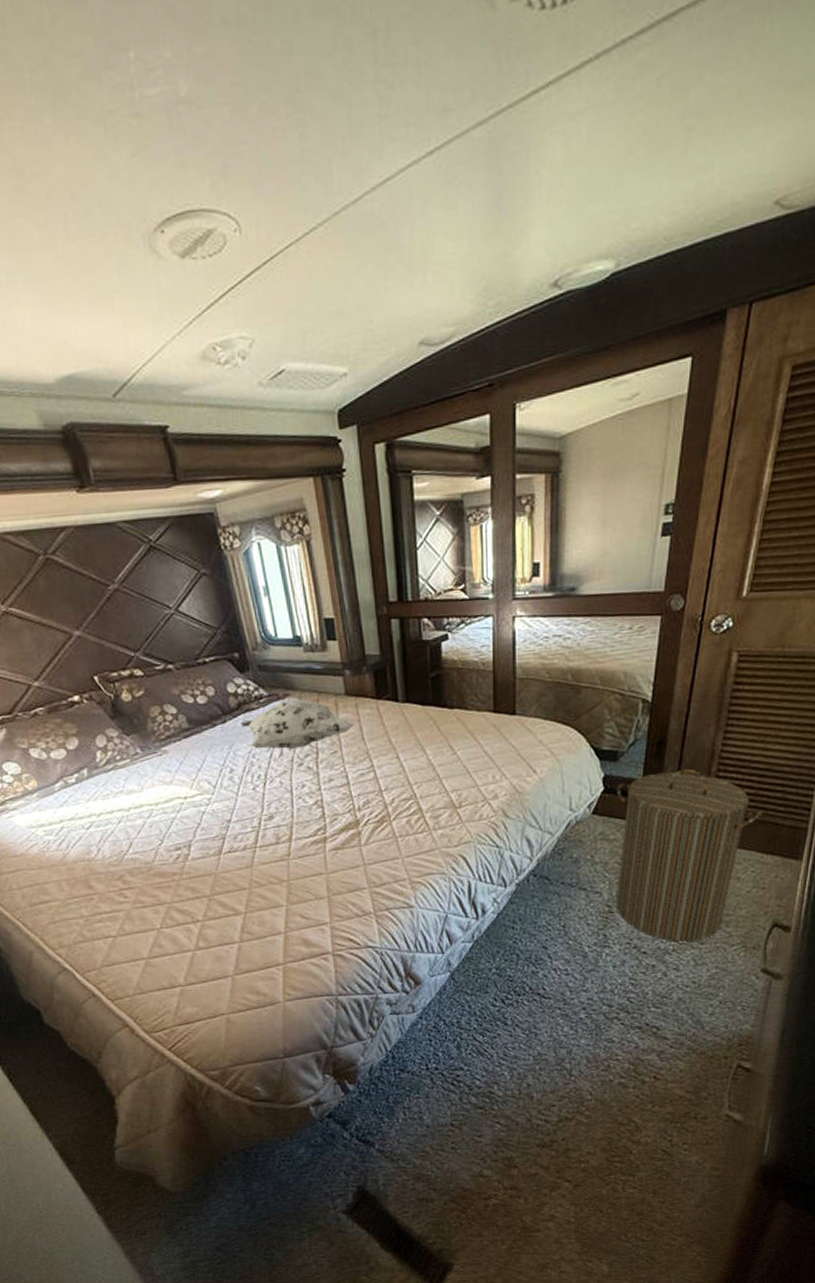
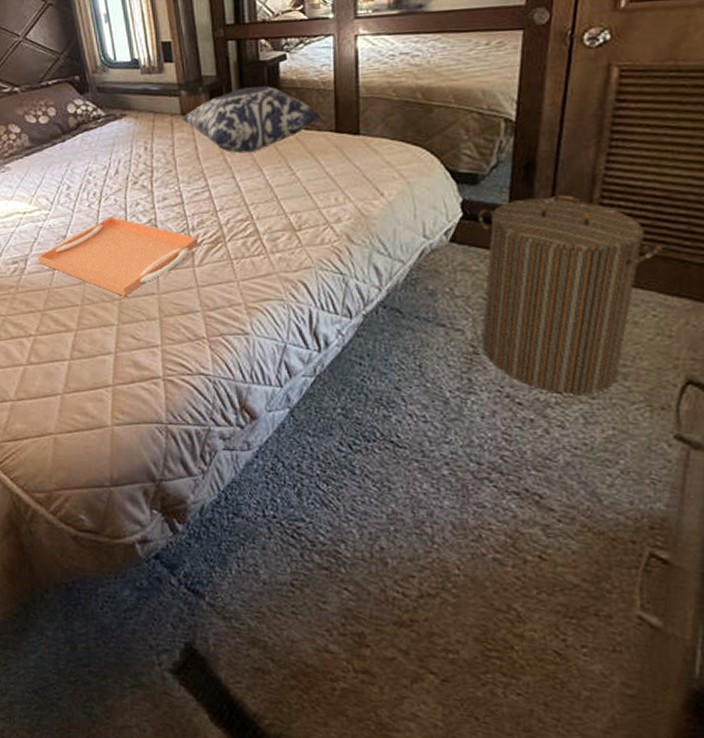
serving tray: none [201,799,365,879] -> present [37,216,199,297]
decorative pillow: present [241,700,354,749] -> none [79,120,189,168]
cushion: none [346,666,481,734] -> present [182,86,321,154]

